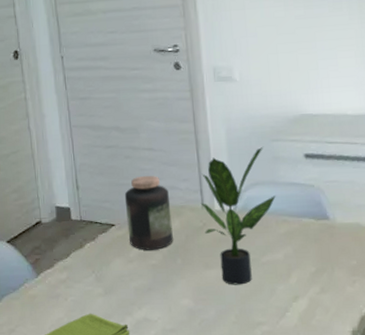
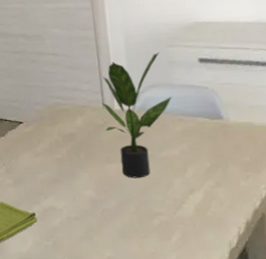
jar: present [124,175,173,250] -> none [31,78,77,146]

